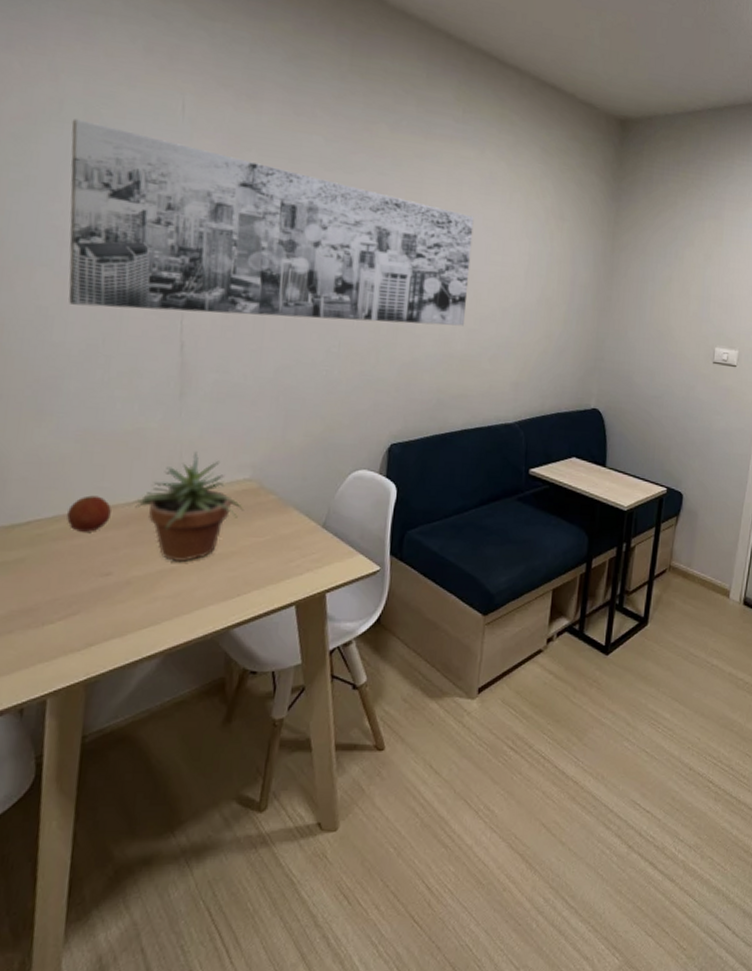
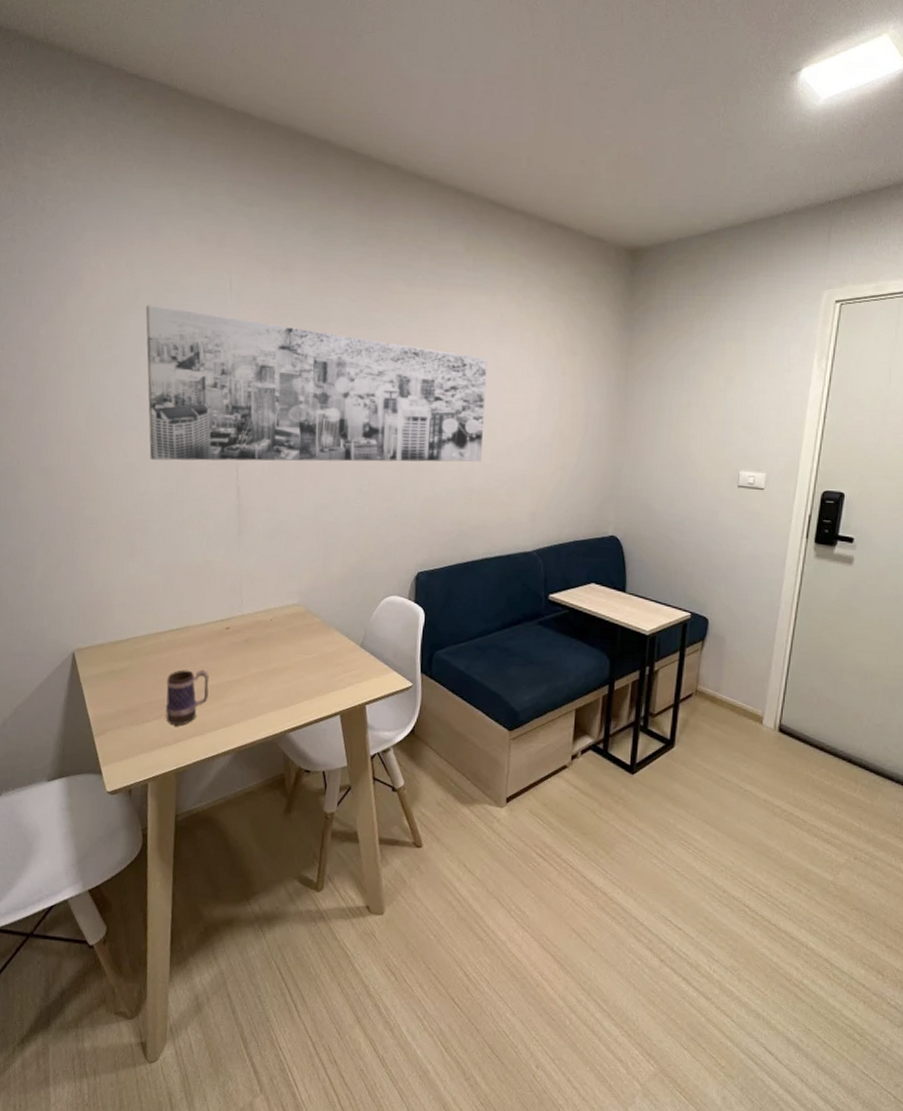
fruit: present [67,495,111,532] -> none [156,617,189,648]
mug: none [75,557,135,626] -> present [166,669,210,725]
potted plant: present [134,451,245,563] -> none [206,580,294,675]

